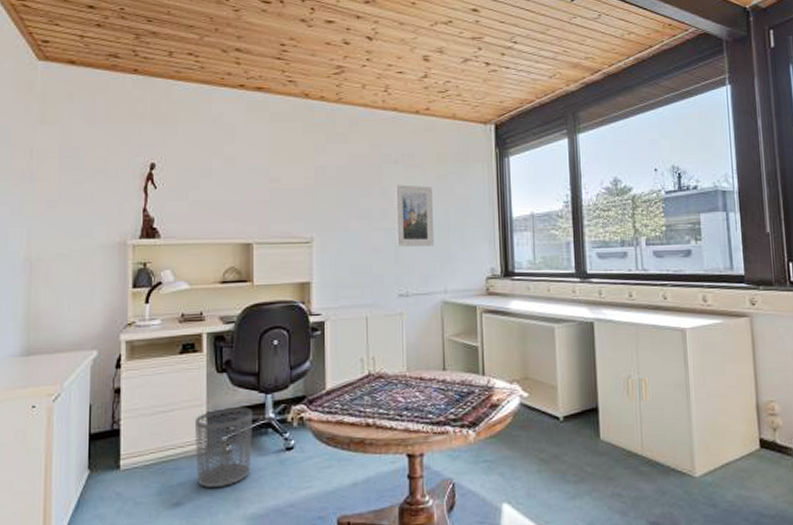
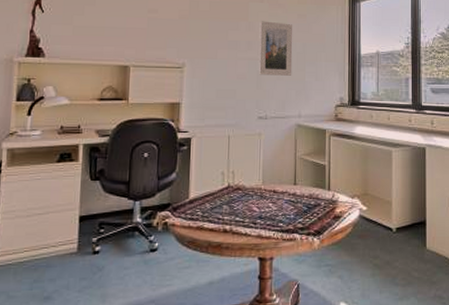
waste bin: present [195,407,252,489] -> none [66,211,121,285]

